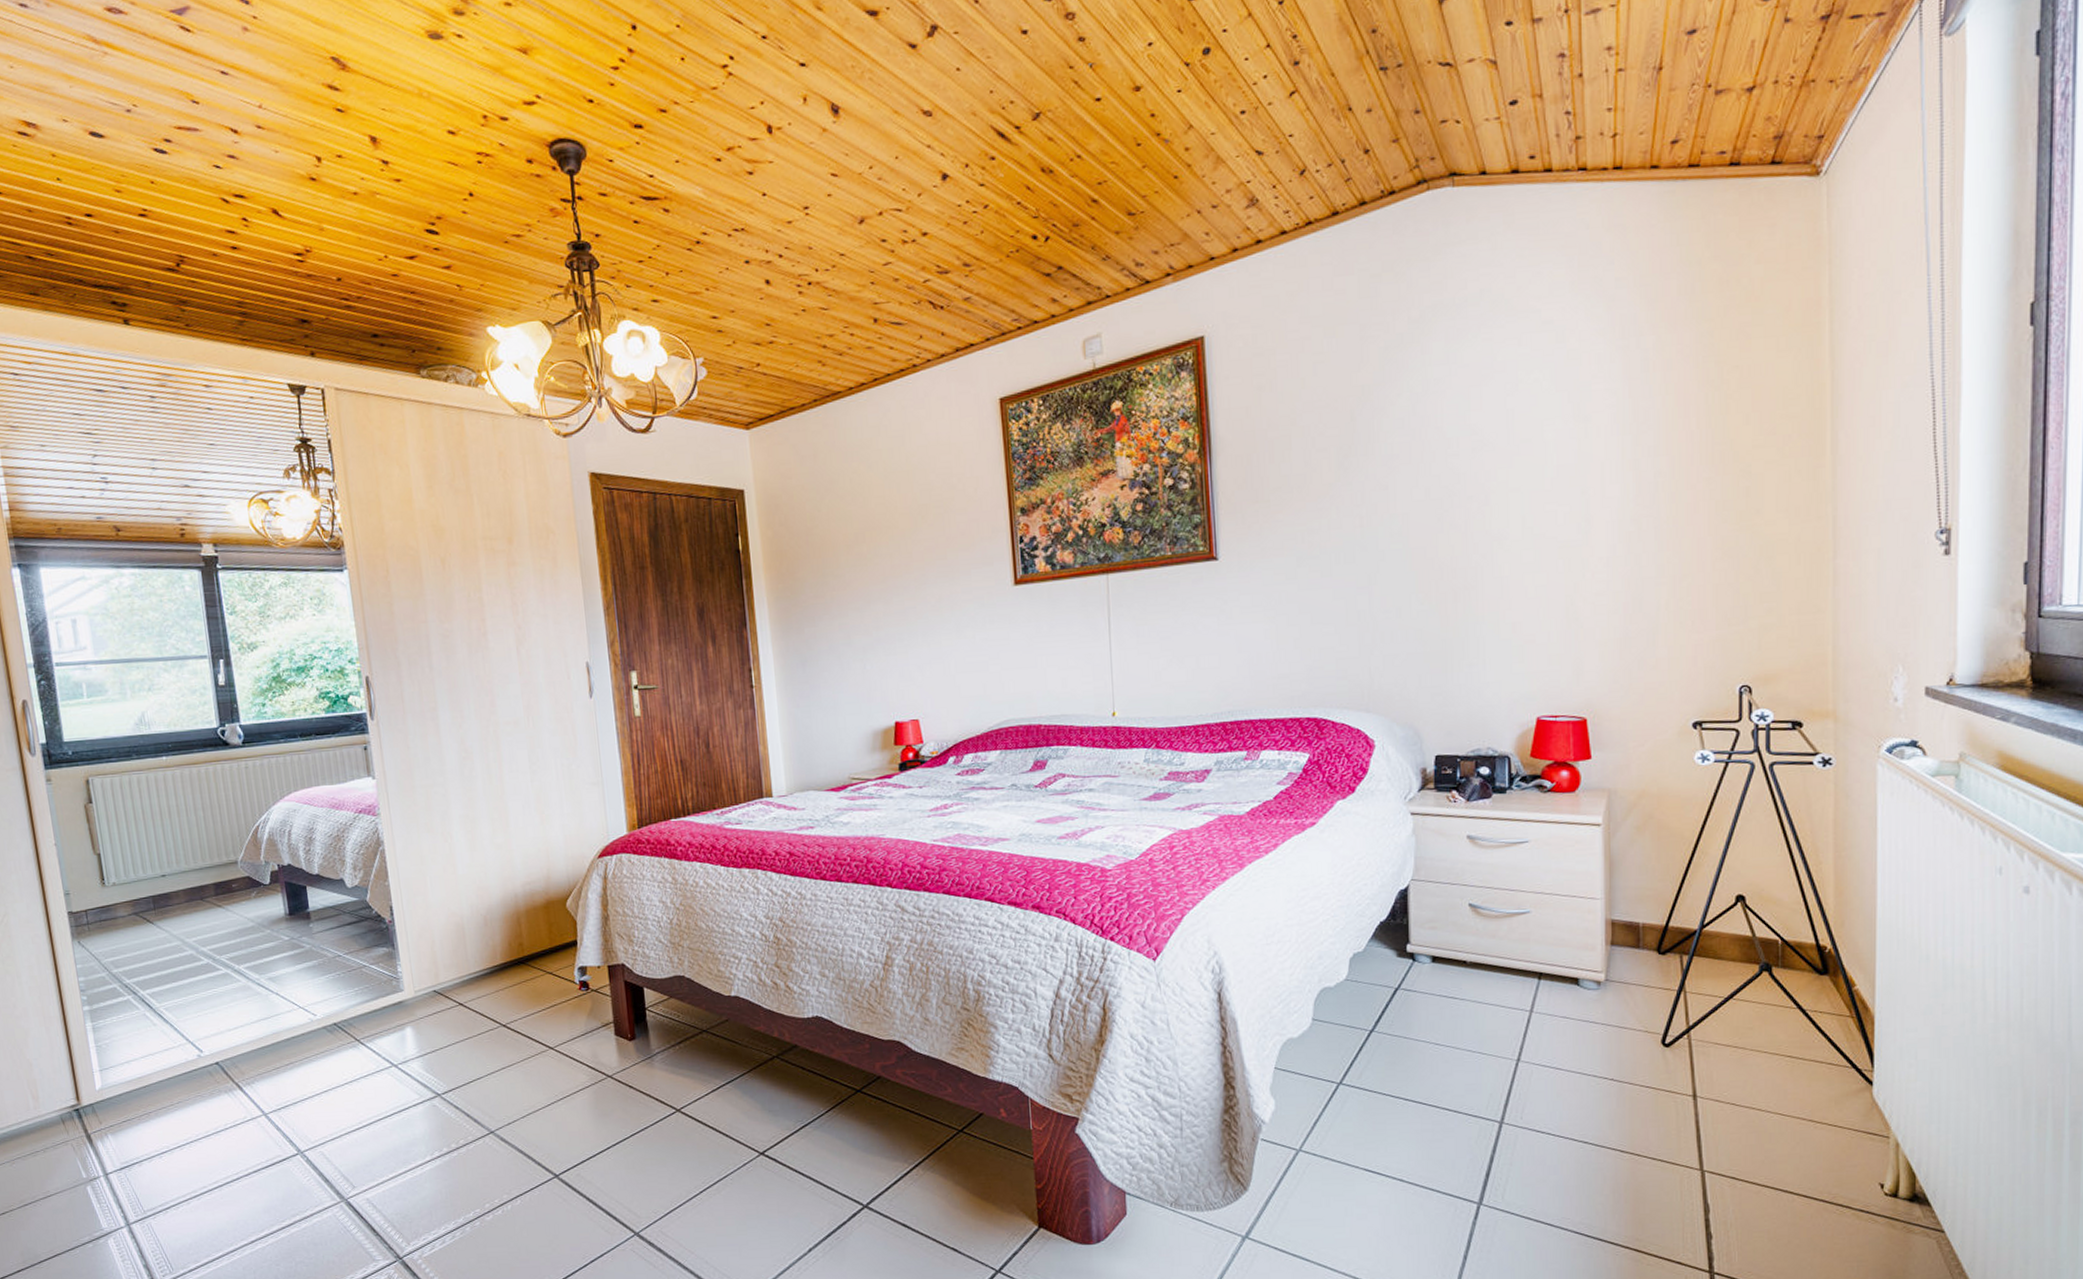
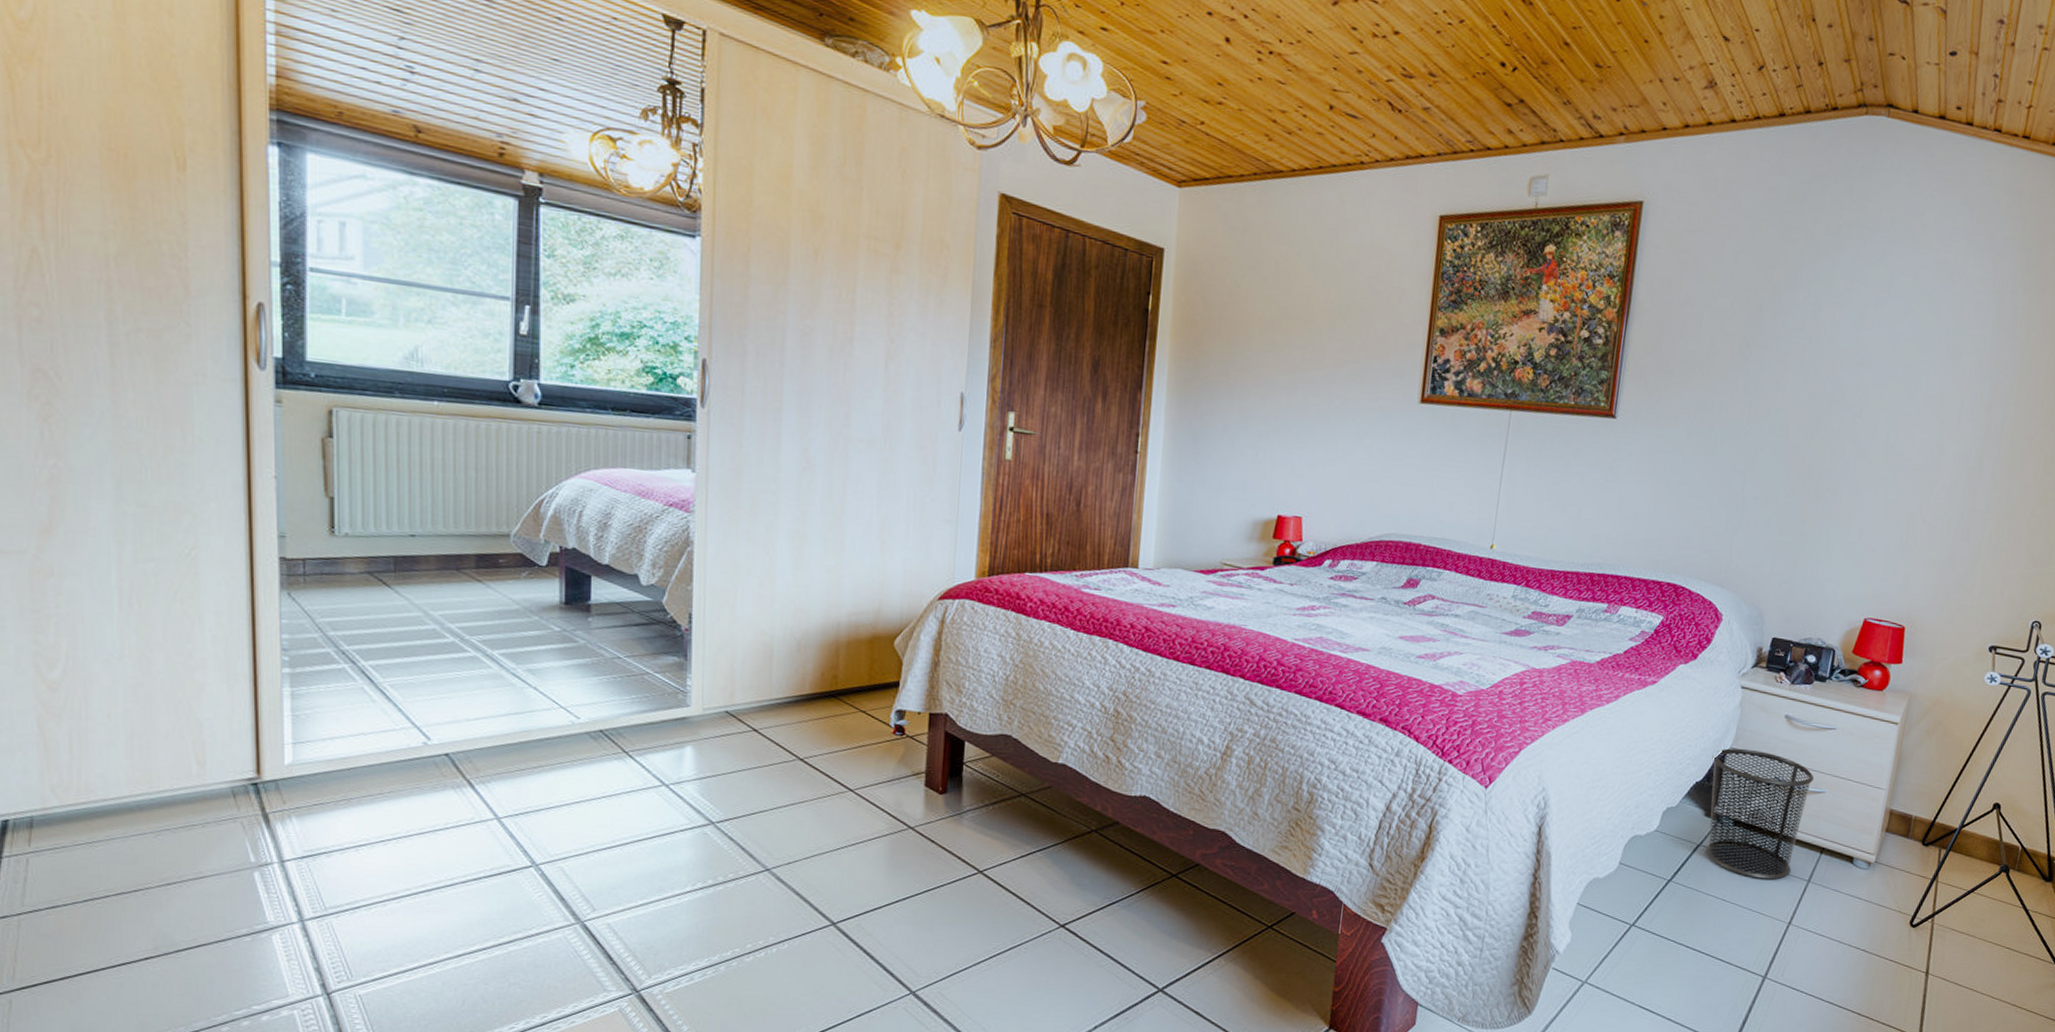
waste bin: none [1393,878,1513,1017] -> present [1706,748,1814,880]

